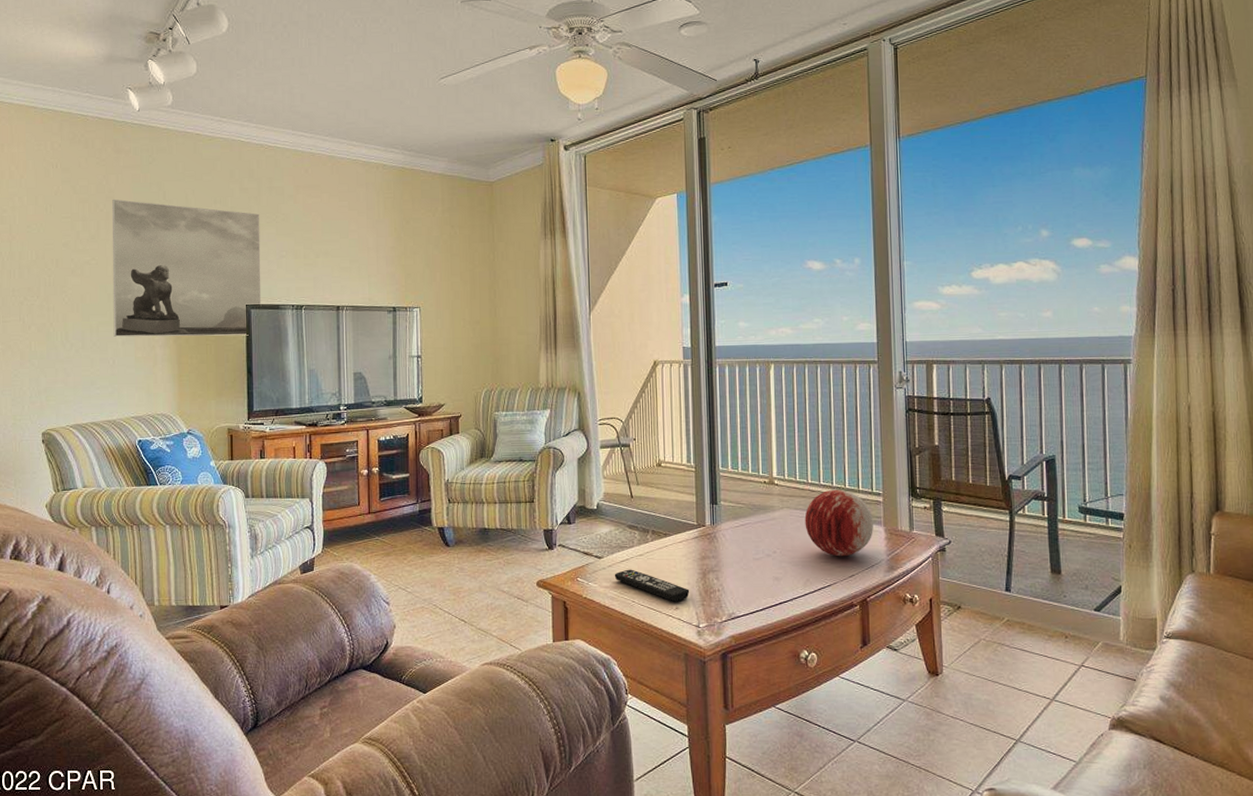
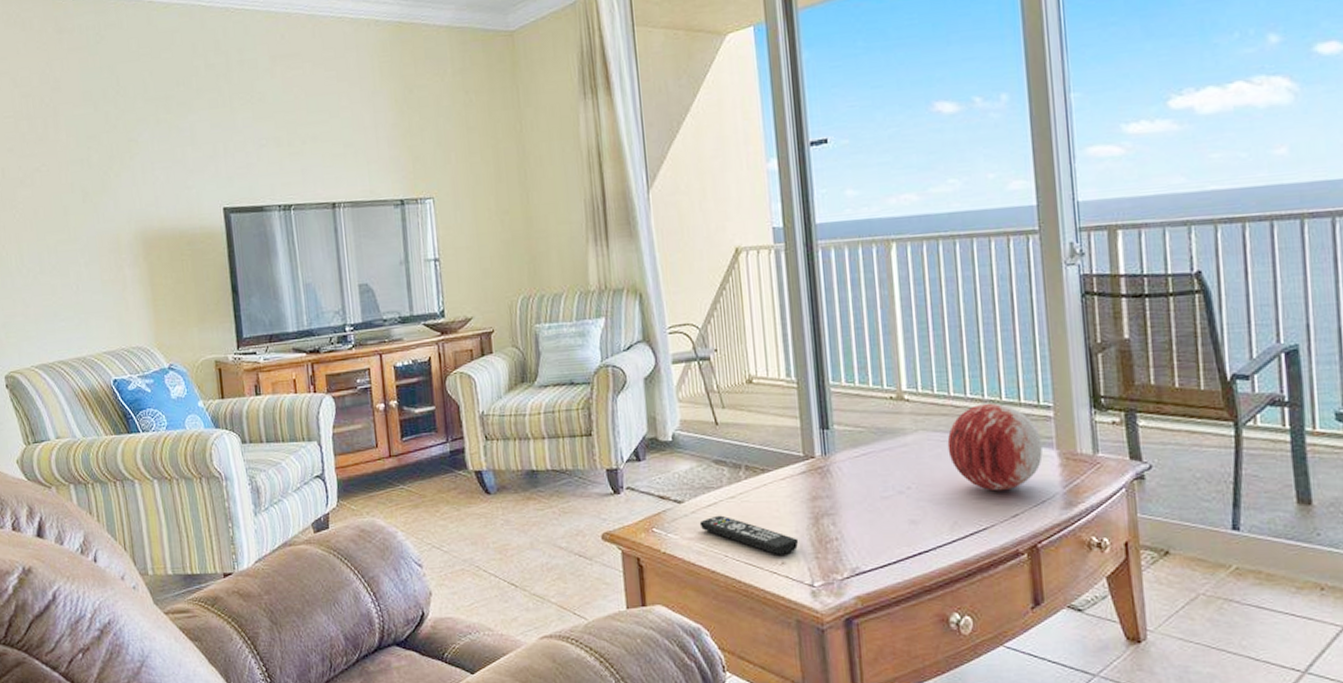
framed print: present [112,199,262,337] -> none [59,90,243,257]

